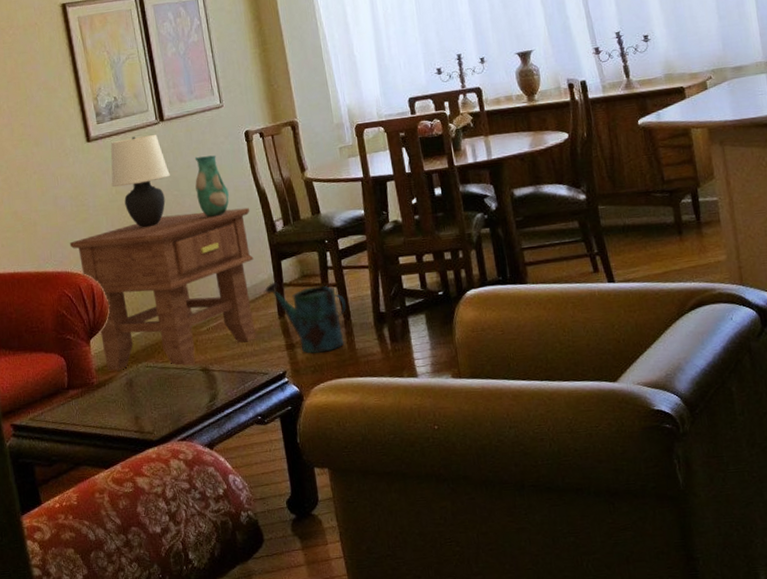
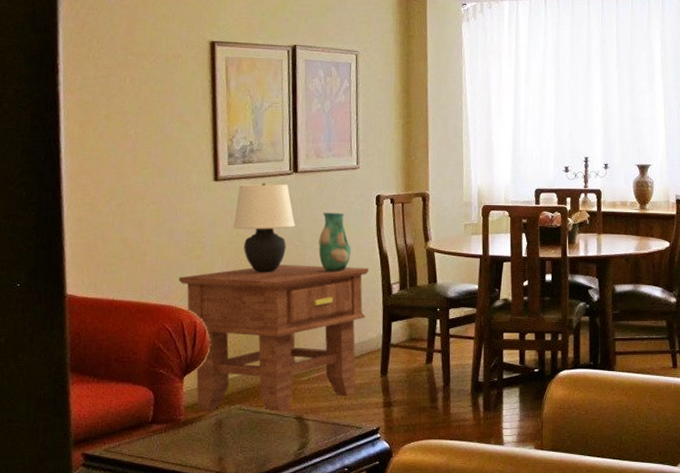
watering can: present [265,282,347,353] -> none [371,342,448,413]

